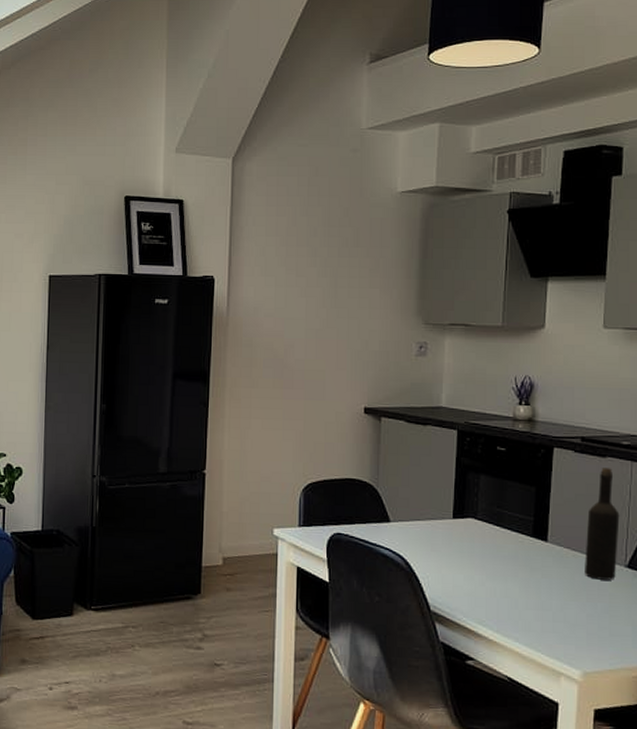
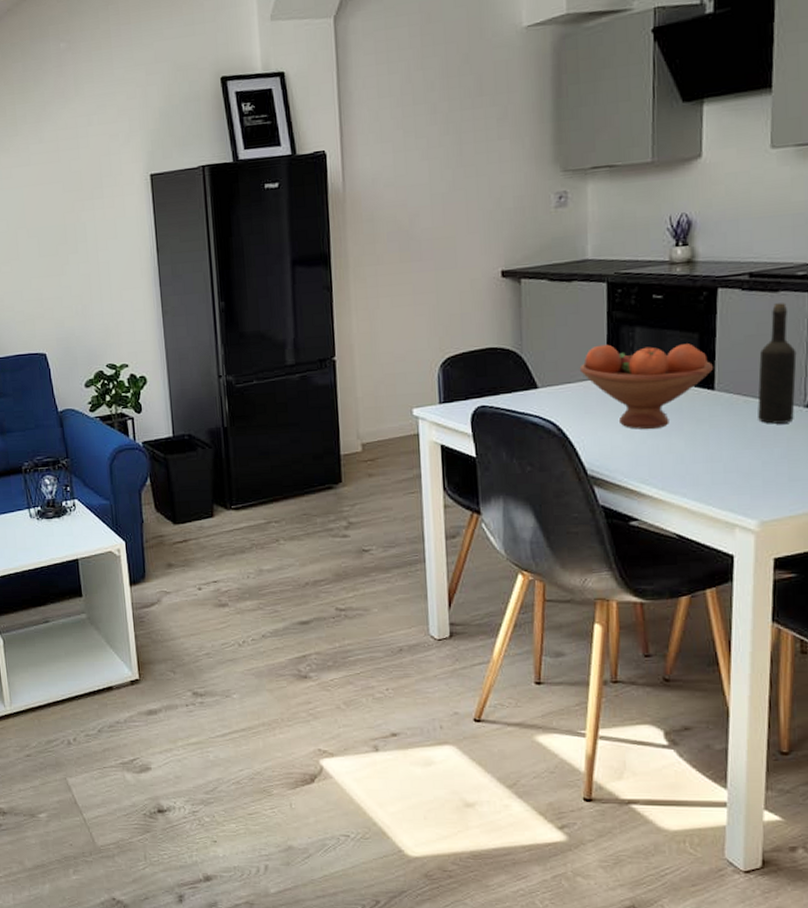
fruit bowl: none [428,487,548,573] -> present [579,343,714,430]

